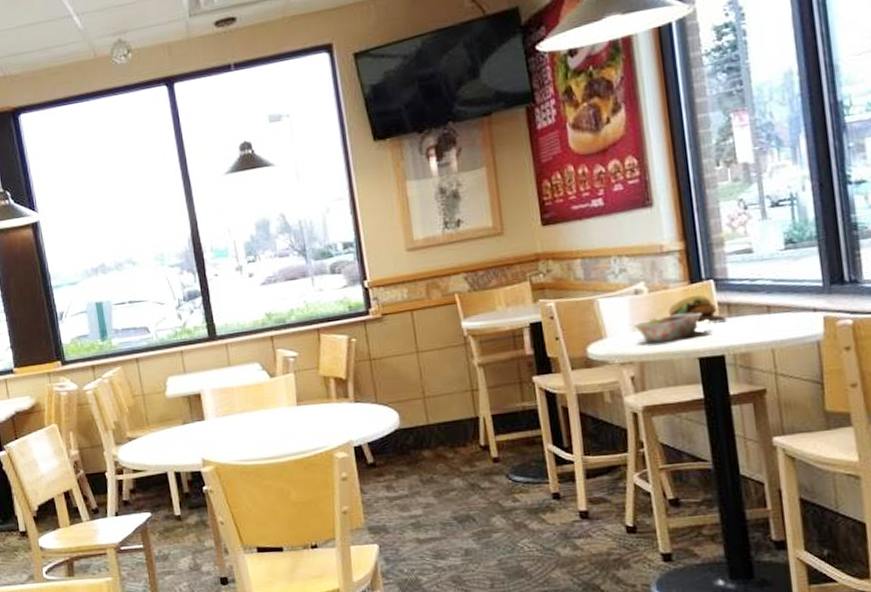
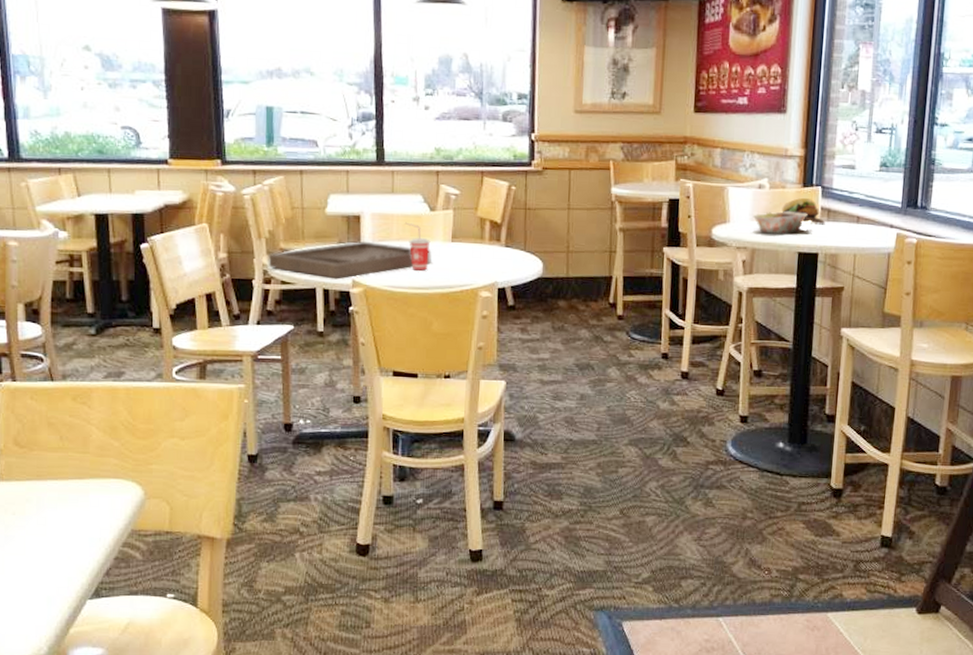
tray: none [116,416,279,462] -> present [266,241,432,280]
beverage cup: none [245,392,277,441] -> present [404,222,431,271]

